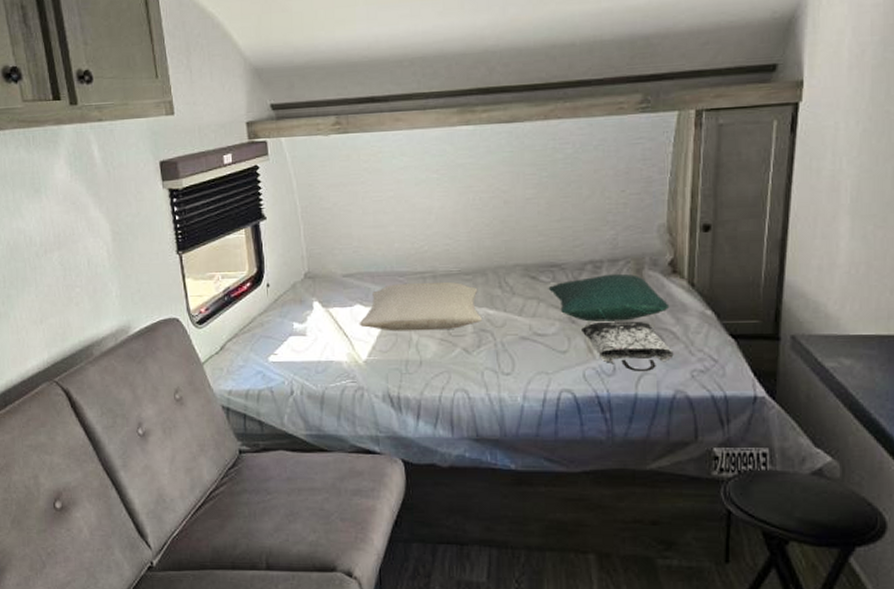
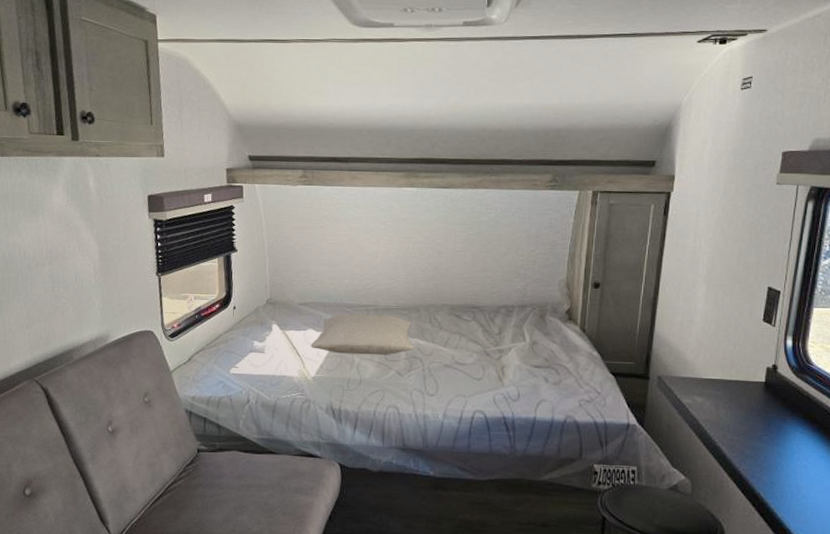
pillow: present [548,273,670,322] -> none [469,317,565,357]
tote bag: present [582,321,674,371] -> none [494,356,566,399]

